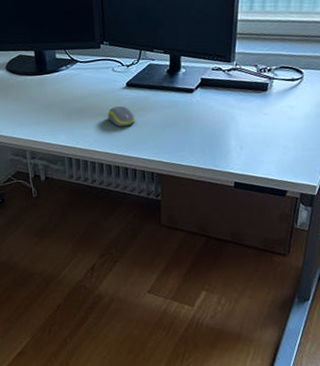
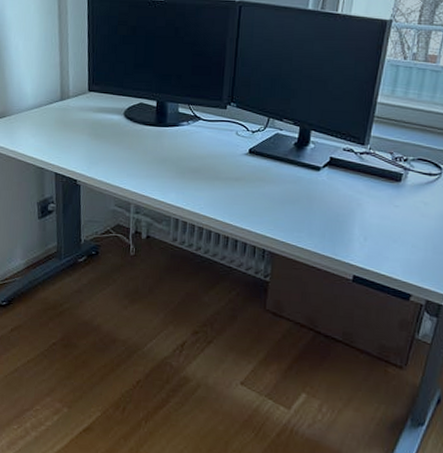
computer mouse: present [107,105,136,127] -> none [224,171,254,196]

